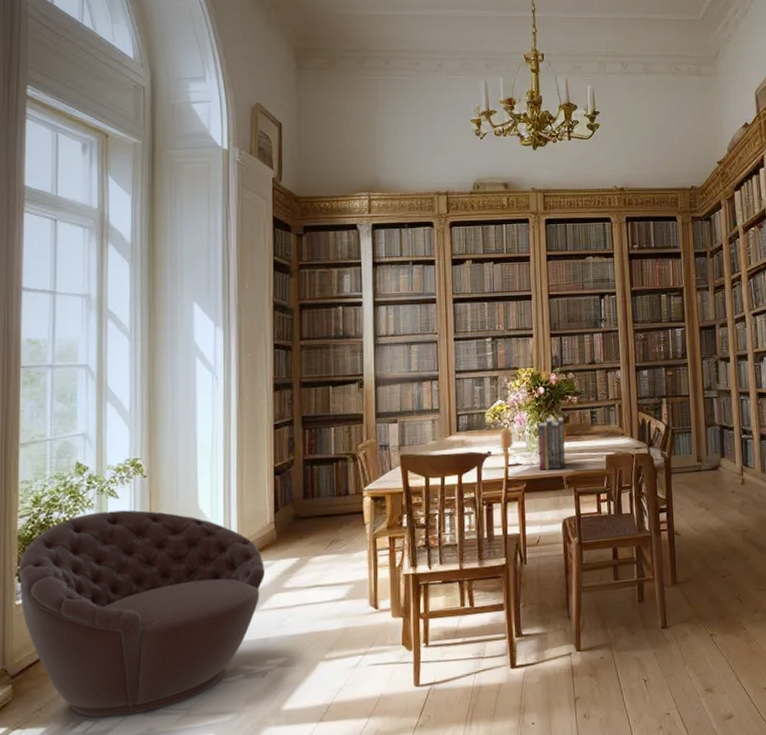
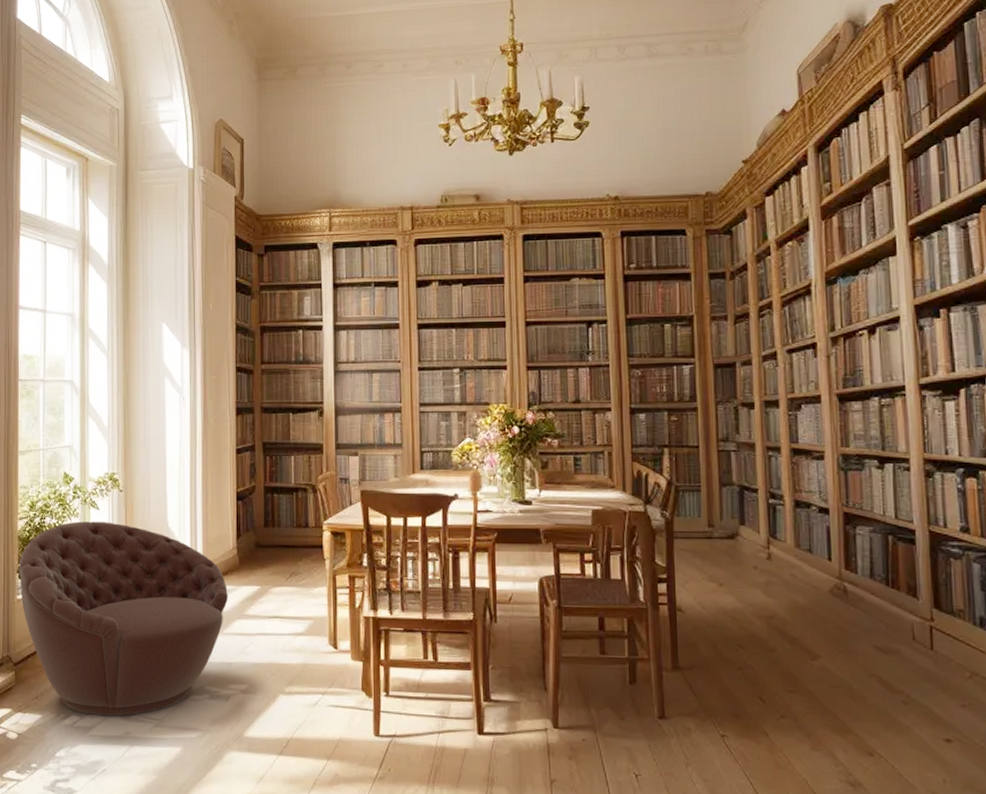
books: present [537,416,565,471] -> none [511,461,543,521]

